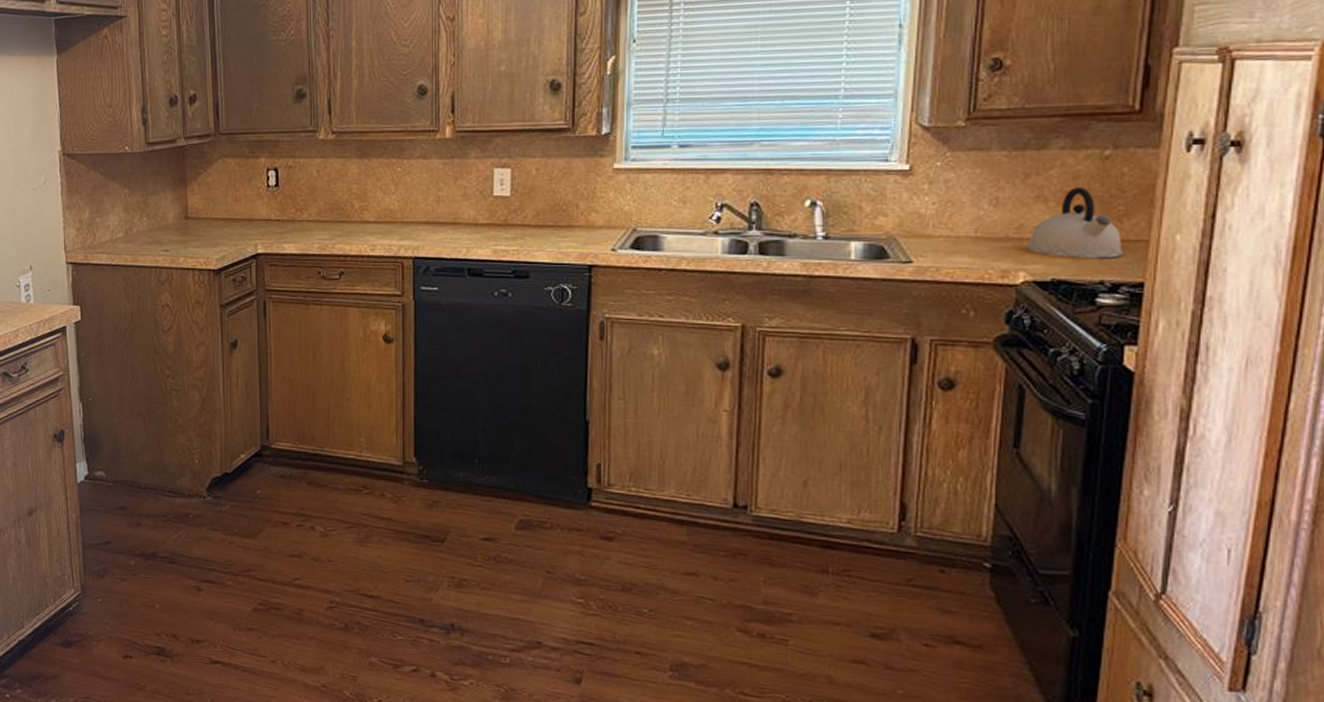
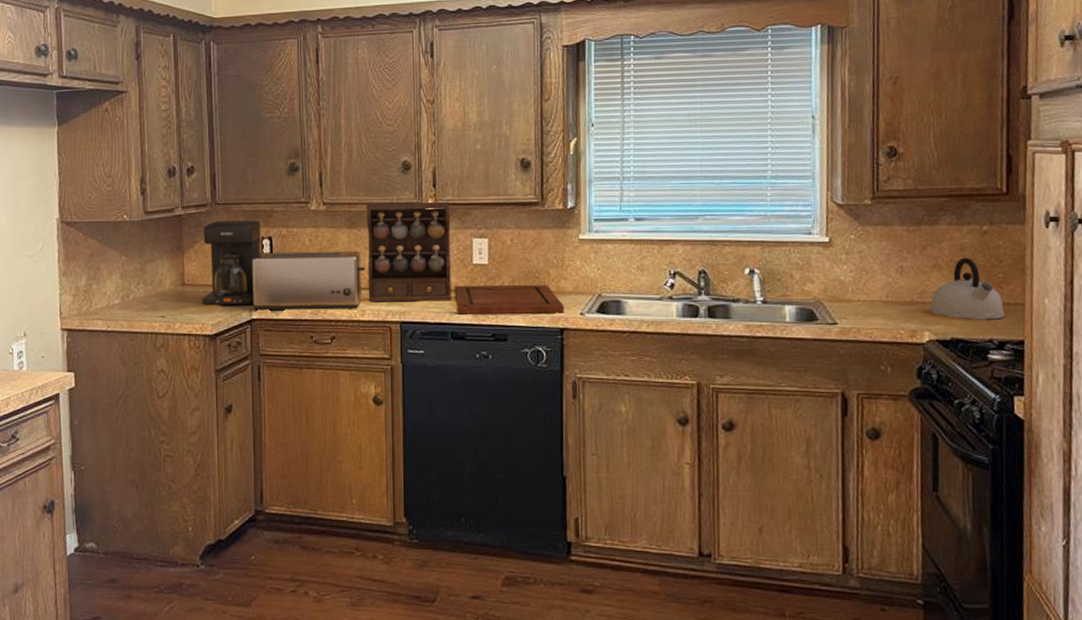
coffee maker: none [206,150,267,240] -> present [202,220,261,306]
toaster: none [256,182,376,245] -> present [251,250,365,311]
spice rack: none [378,128,470,237] -> present [366,201,451,302]
cutting board: none [472,218,594,250] -> present [454,284,564,314]

